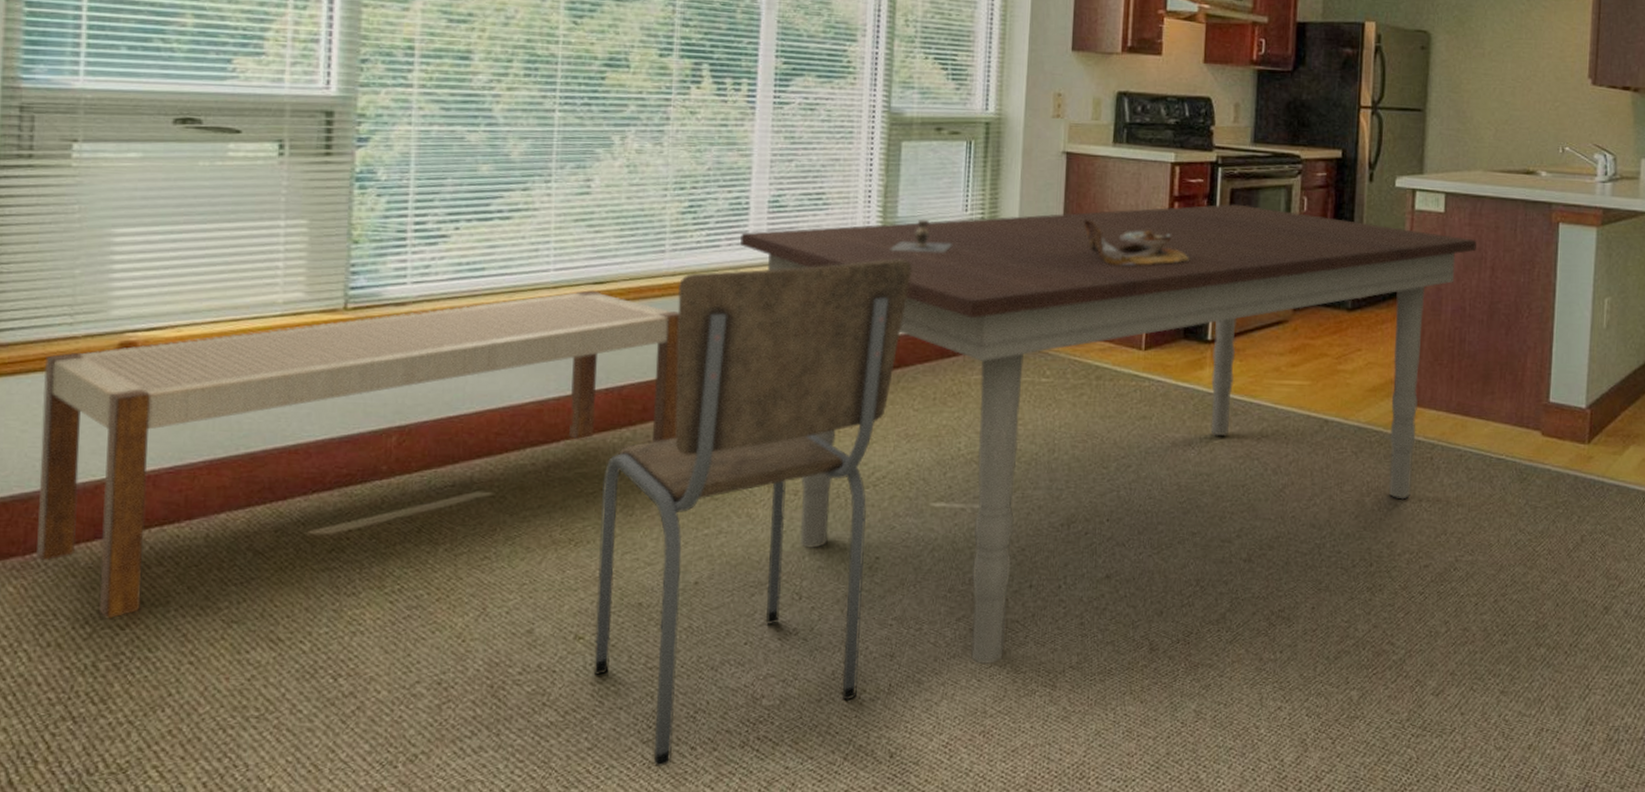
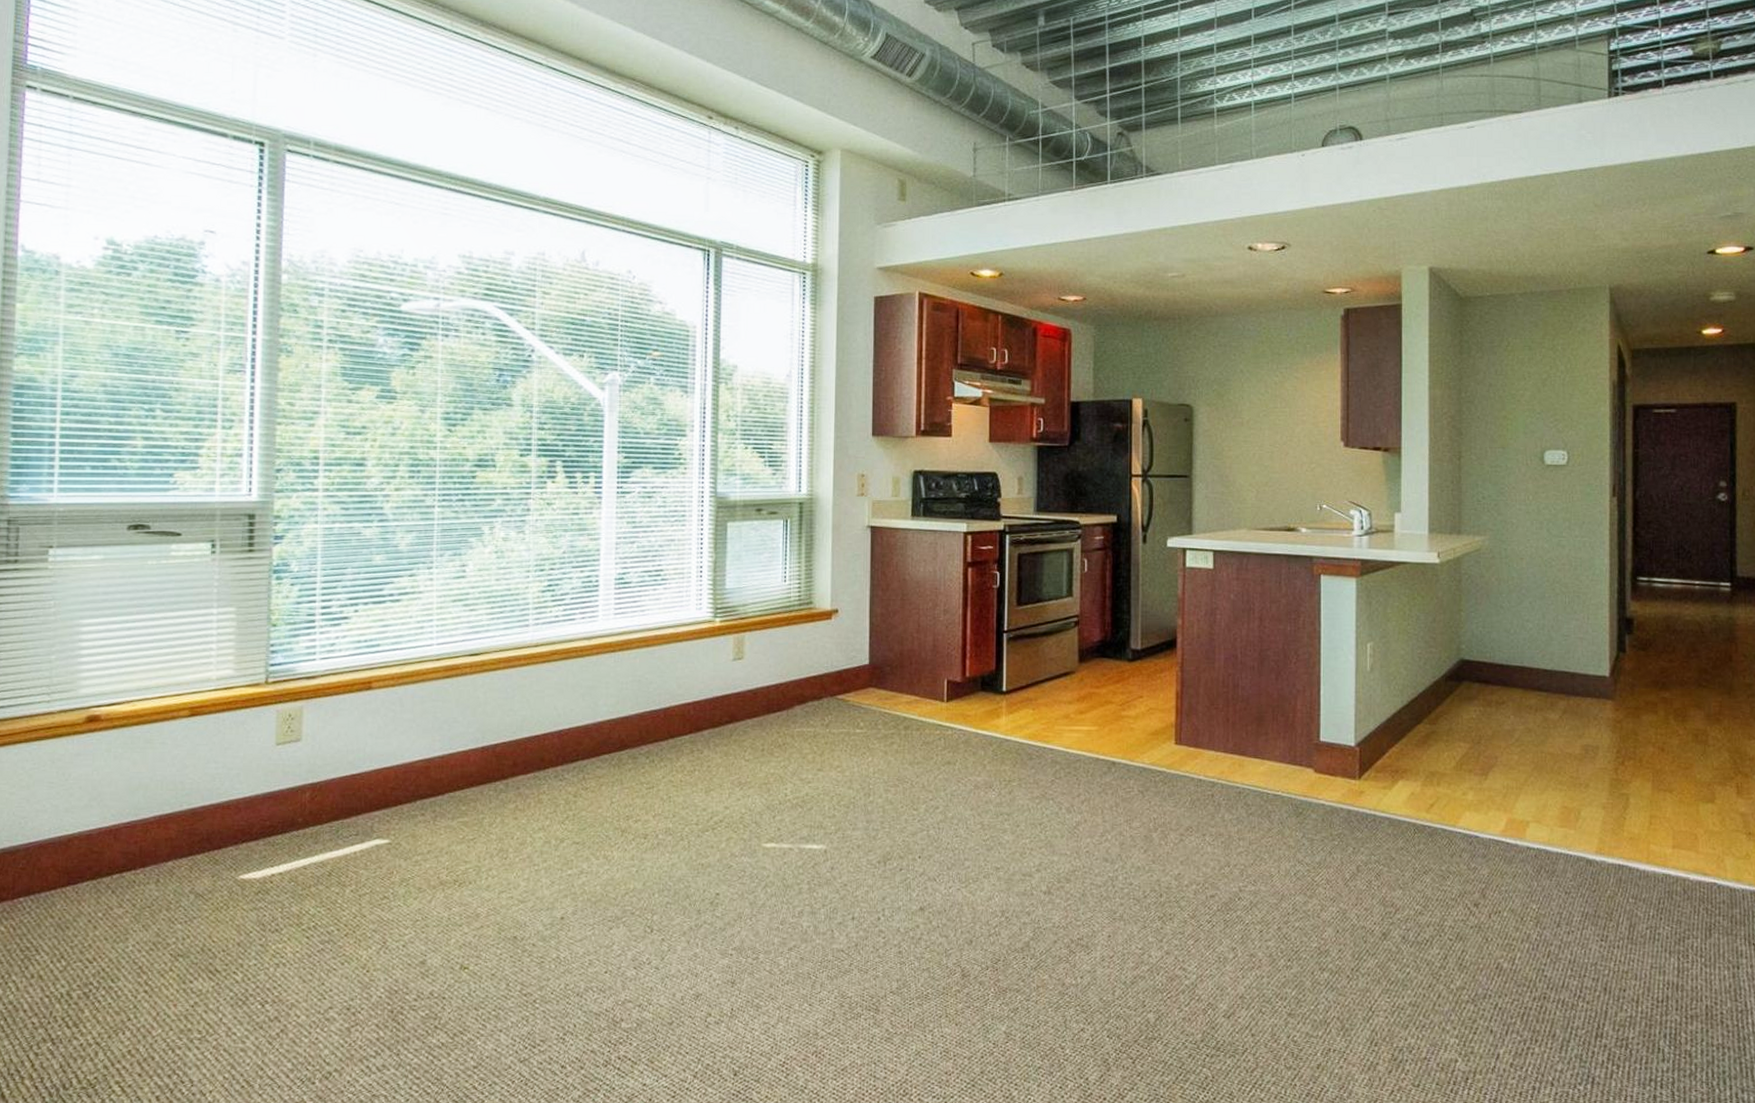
bench: present [35,290,680,619] -> none [21,661,543,954]
dining chair: present [593,258,912,766] -> none [477,626,740,1083]
dining table: present [740,204,1477,665] -> none [592,567,1245,991]
pottery: present [890,219,953,252] -> none [720,590,775,619]
soup bowl: present [1084,219,1191,266] -> none [889,585,984,626]

